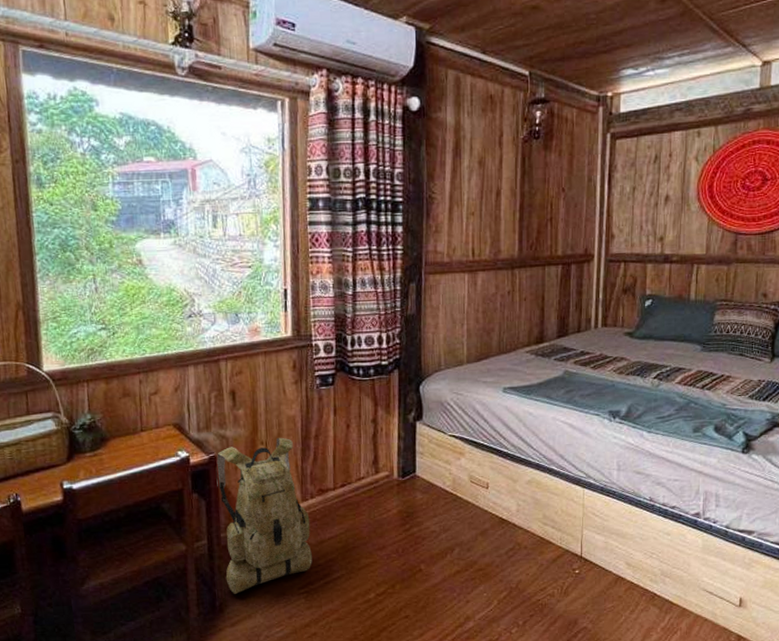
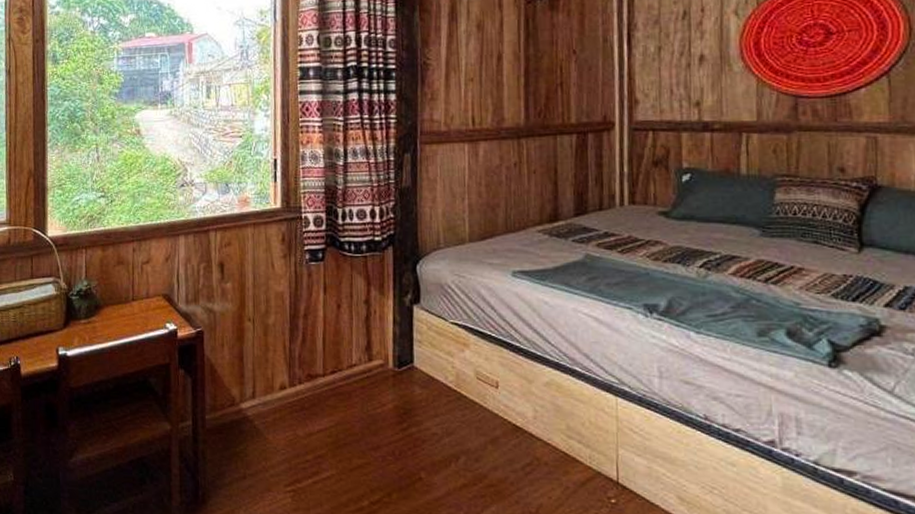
backpack: present [216,437,312,594] -> none [202,314,300,484]

